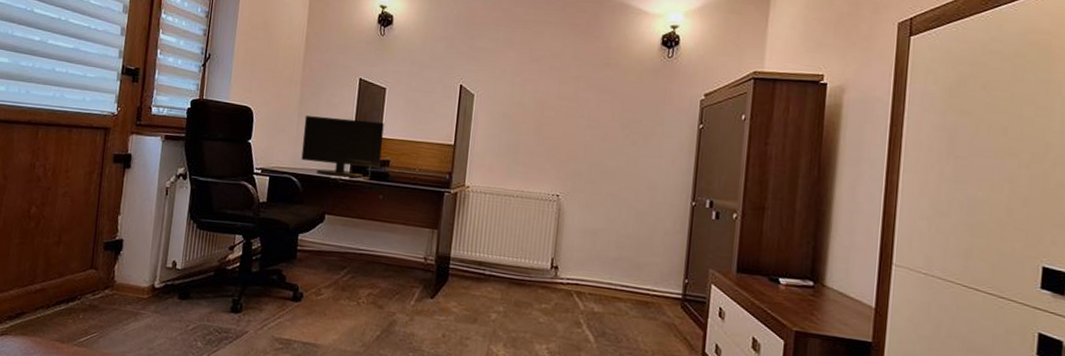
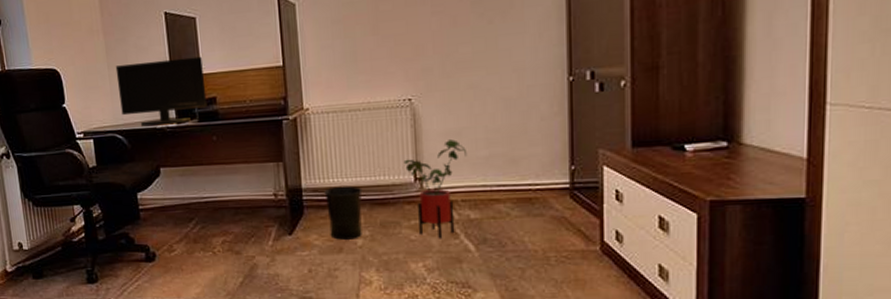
waste bin: none [468,261,504,313] -> present [324,186,363,240]
house plant: none [544,236,600,326] -> present [403,138,468,239]

